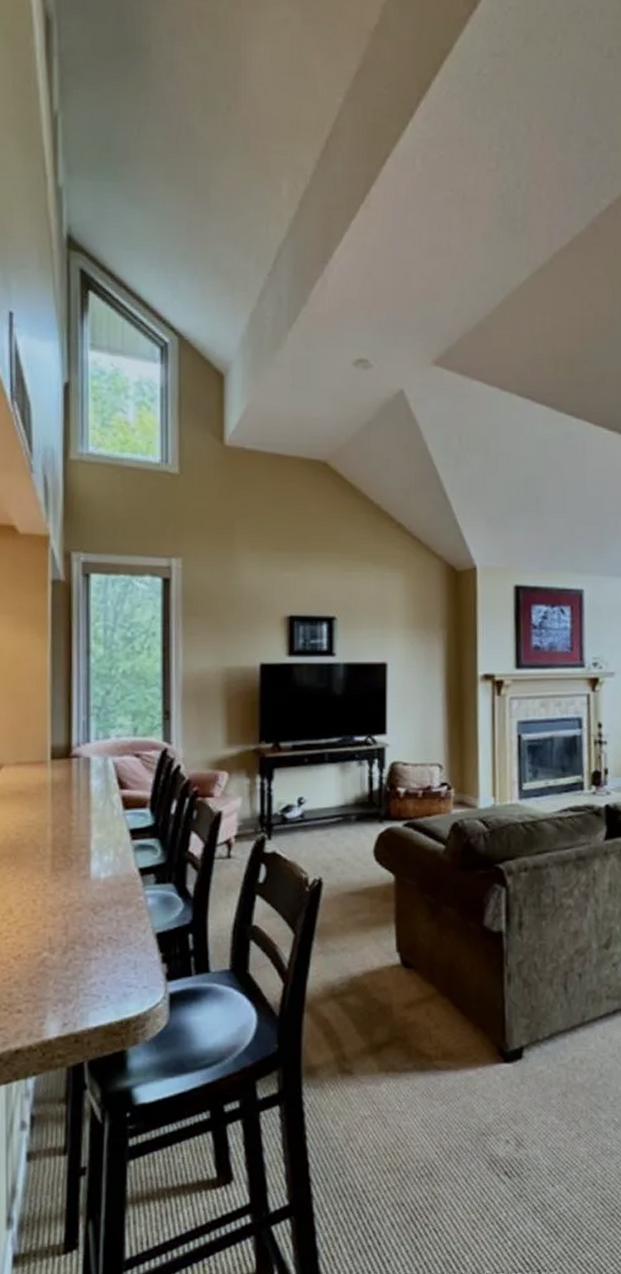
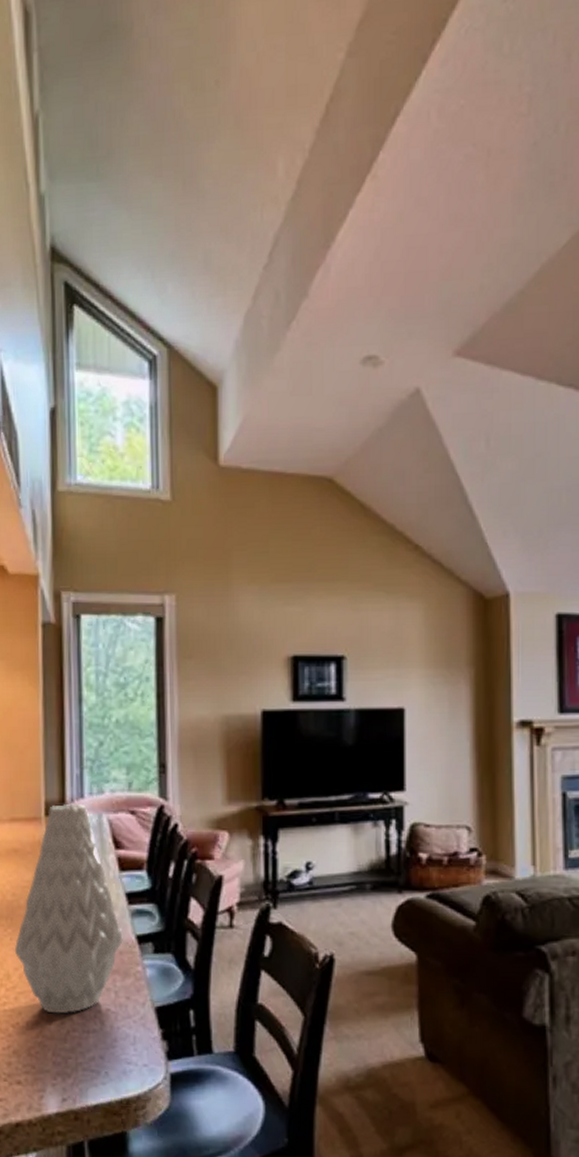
vase: none [17,748,126,944] -> present [14,803,123,1014]

